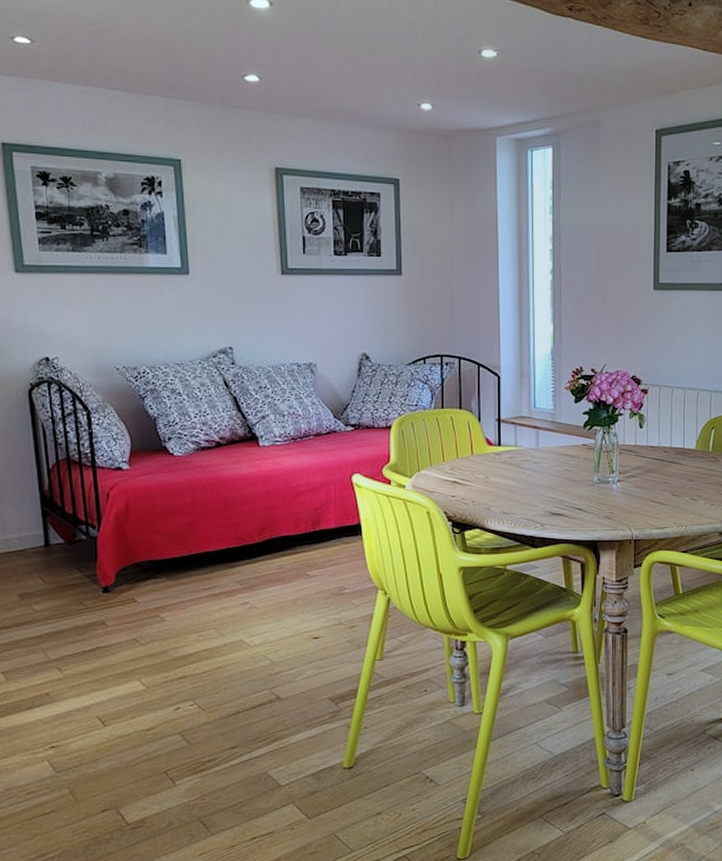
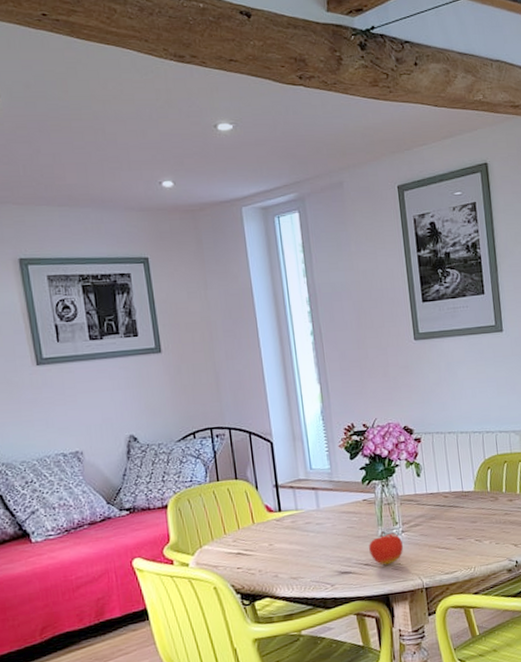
fruit: none [583,478,617,512] -> present [369,531,403,565]

